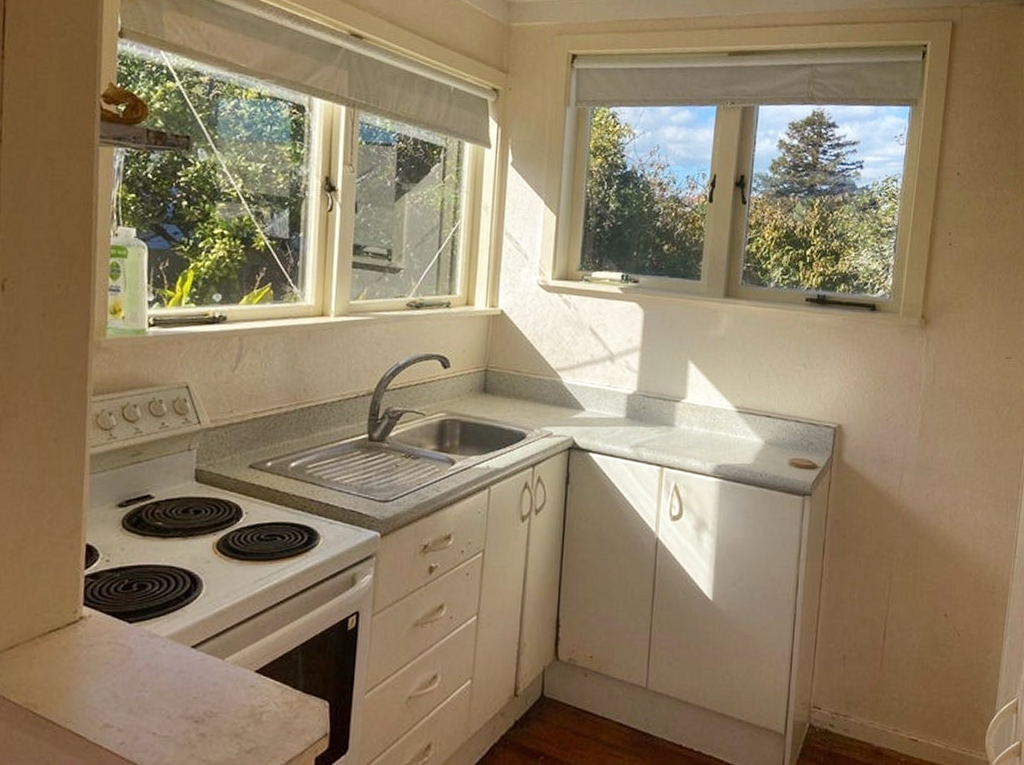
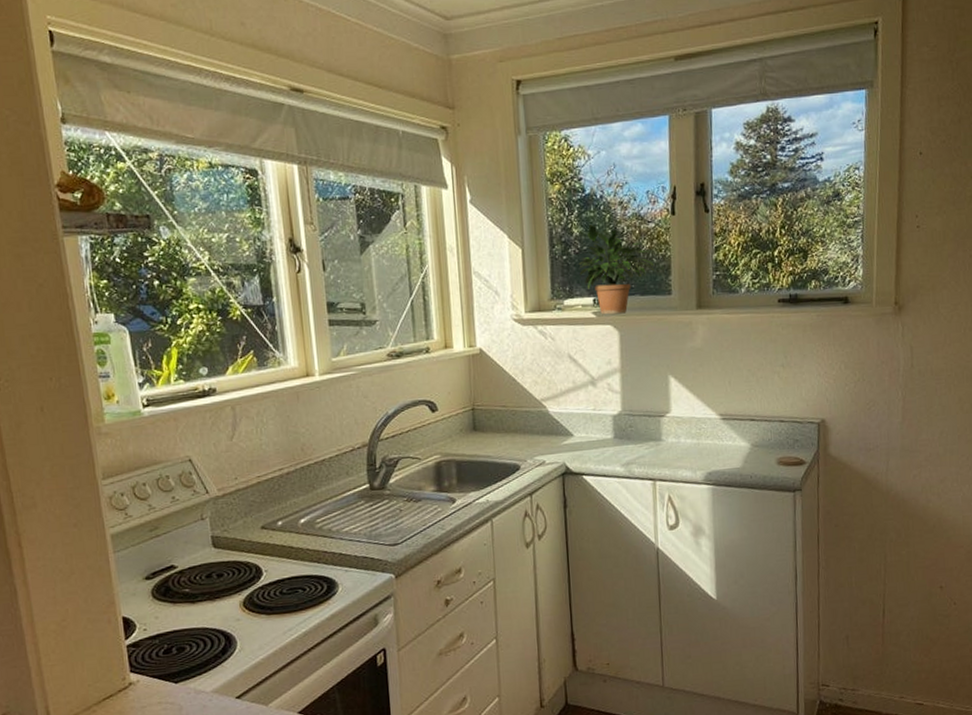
potted plant: none [610,201,687,293] -> present [578,225,655,315]

